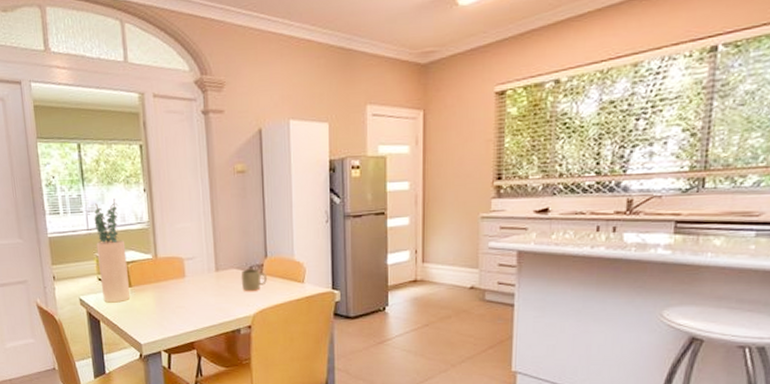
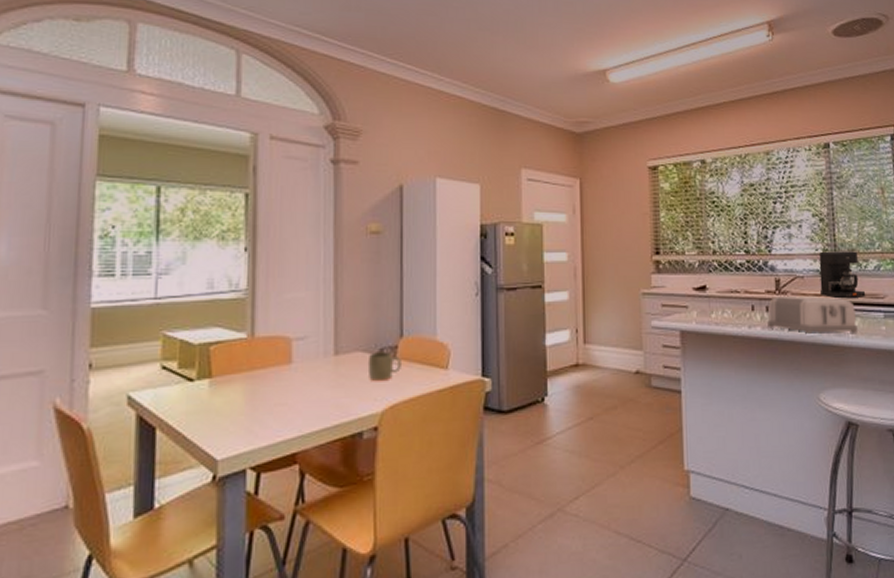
vase: present [94,198,131,303] -> none [165,258,210,401]
toaster: none [612,216,720,253] -> present [767,296,858,334]
coffee maker: none [678,166,737,218] -> present [819,251,866,299]

